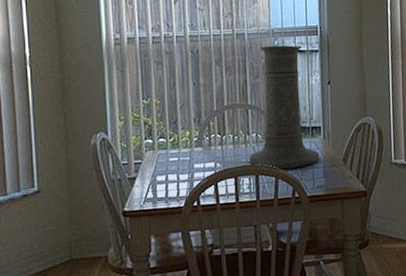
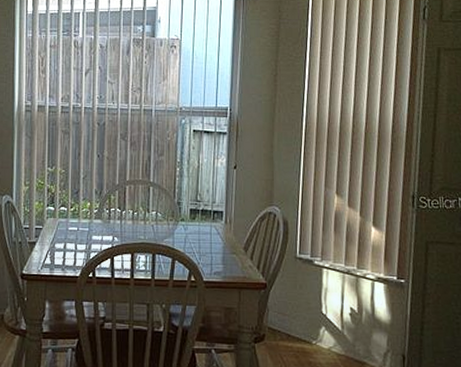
vase: present [249,45,320,170] -> none [147,124,219,251]

